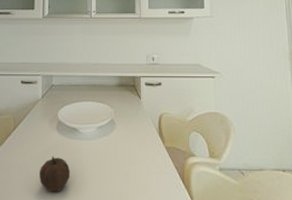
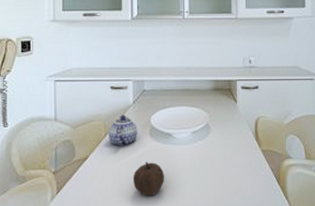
teapot: none [17,108,45,140] -> present [108,115,138,146]

